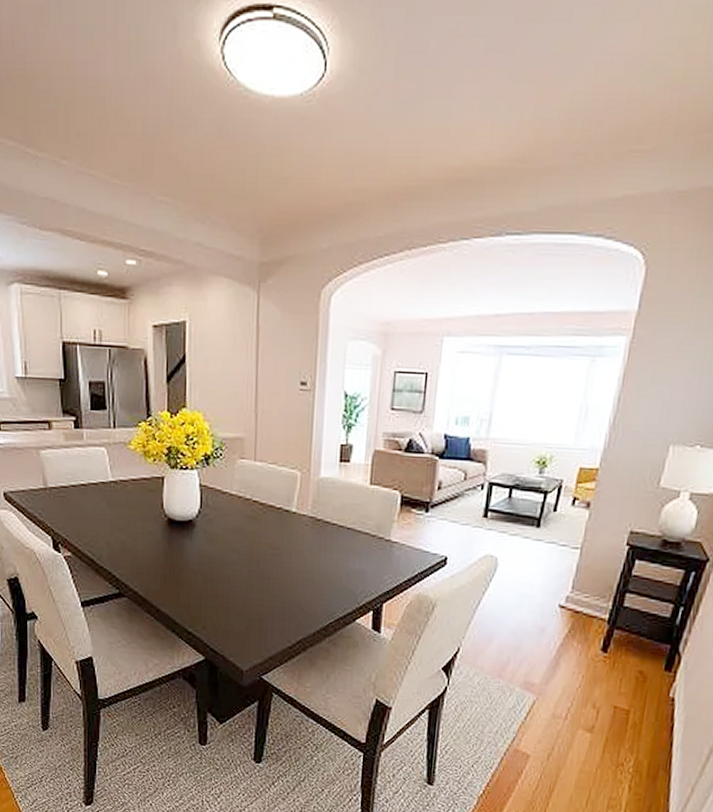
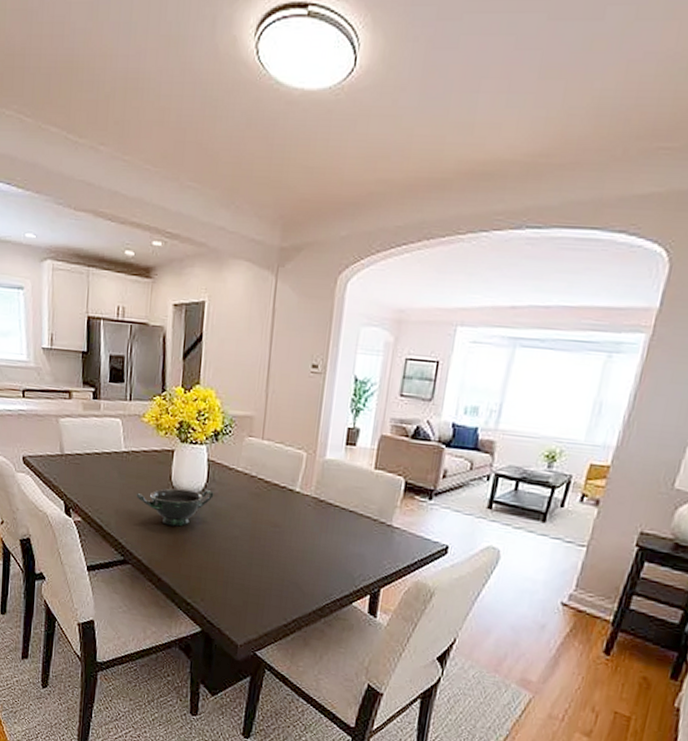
bowl: none [127,516,209,555] -> present [136,488,214,527]

